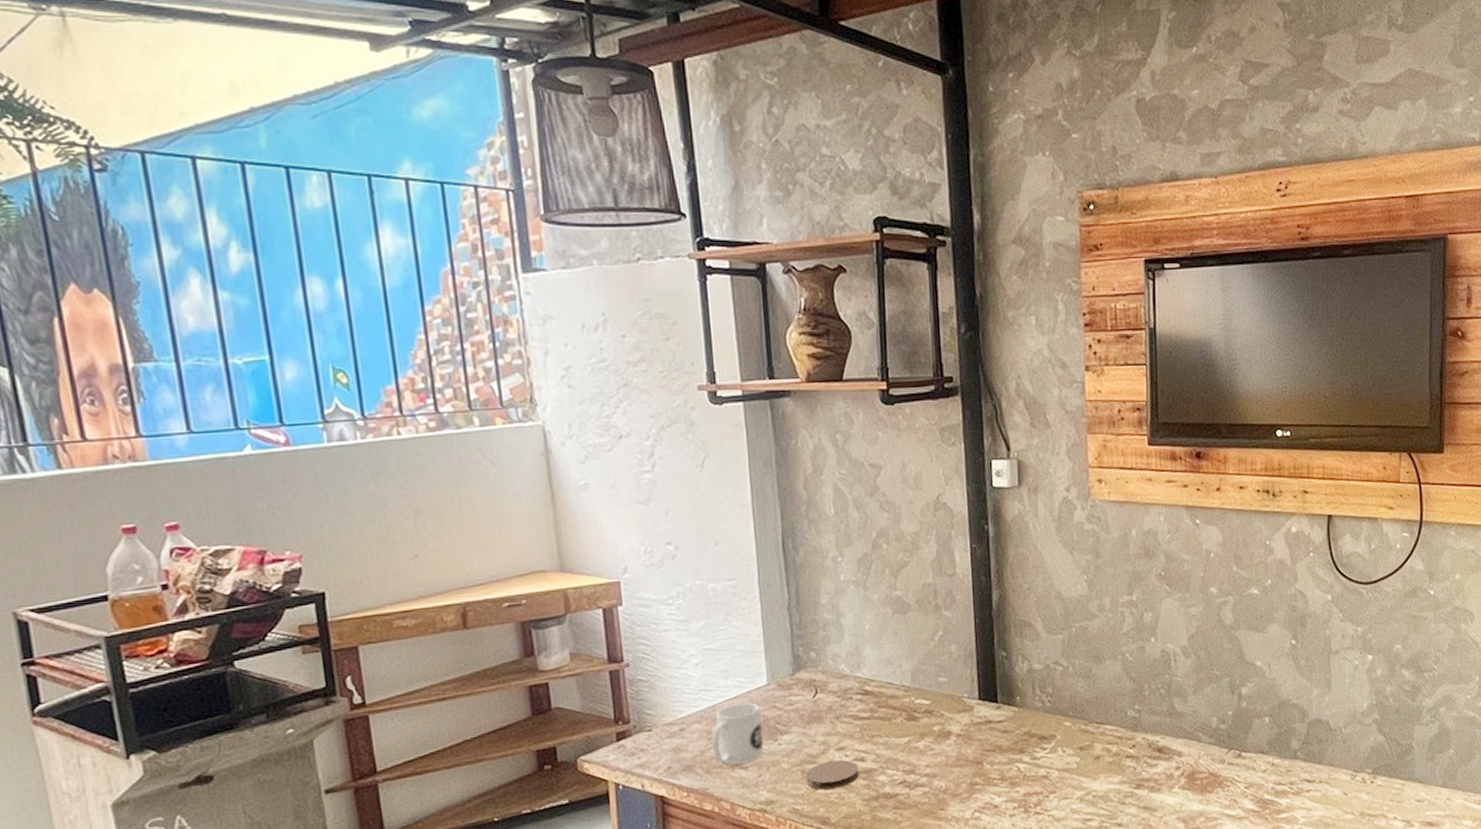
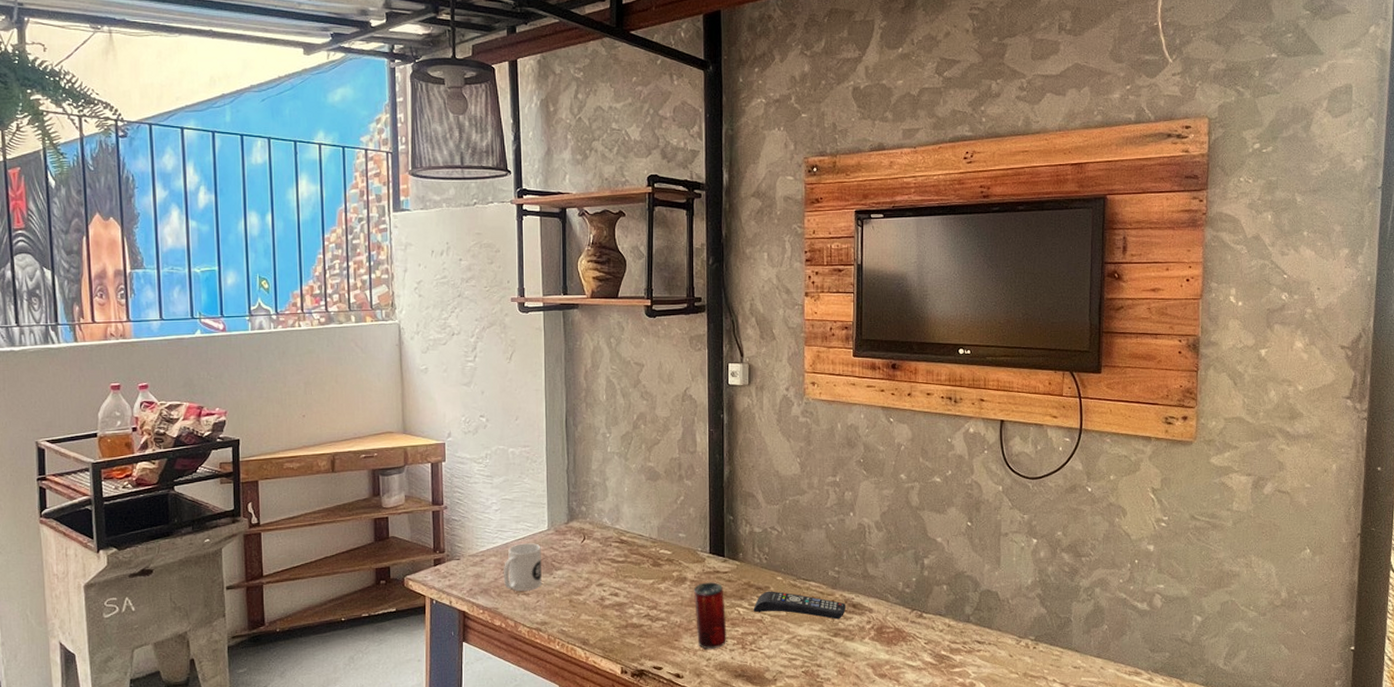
coaster: present [806,759,859,790] -> none [573,593,613,617]
beverage can: none [960,734,1006,817] -> present [693,582,727,649]
remote control: none [1036,739,1149,768] -> present [753,591,845,620]

